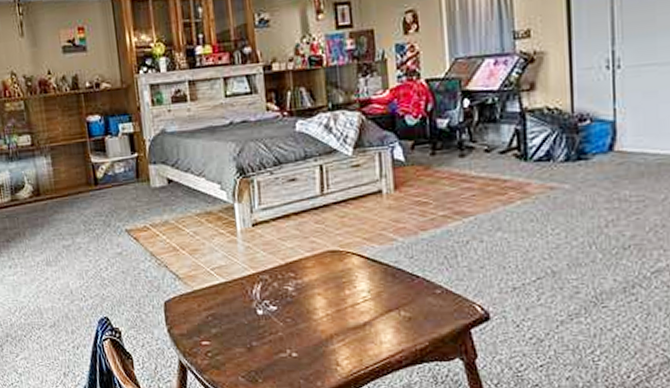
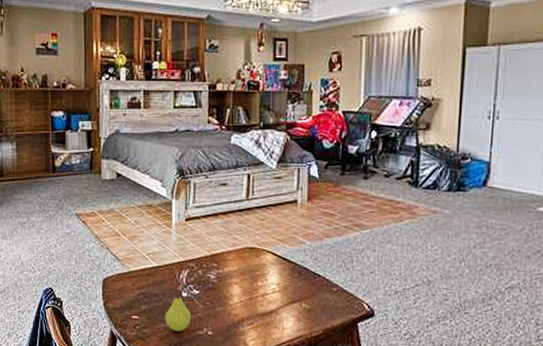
fruit: none [239,312,272,356] -> present [165,293,192,332]

